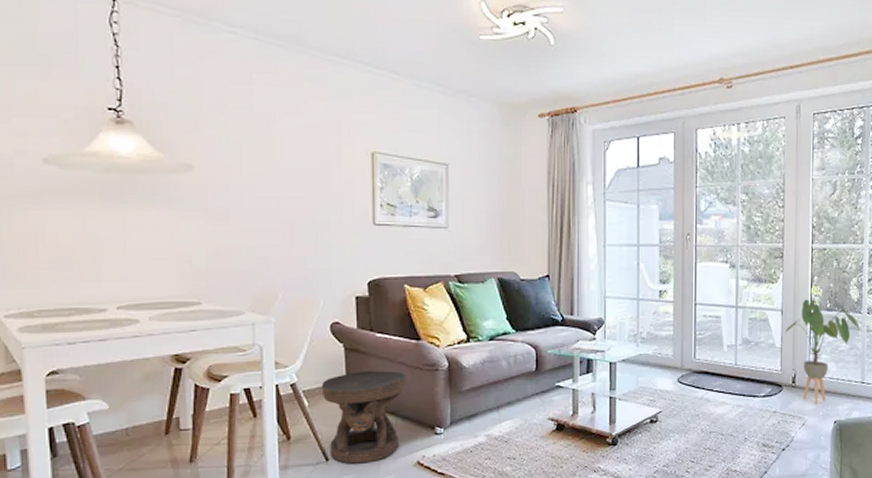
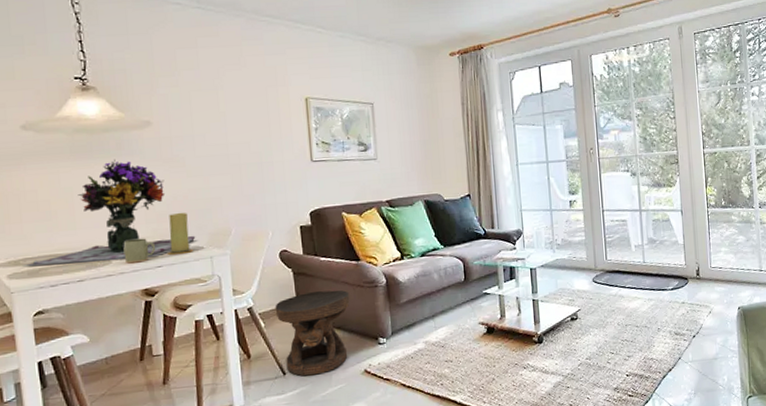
flower arrangement: none [36,205,240,320] -> present [22,159,199,267]
mug: none [153,297,191,325] -> present [123,238,156,264]
candle: none [204,271,233,318] -> present [168,212,193,255]
house plant: present [785,299,859,405] -> none [686,198,753,294]

